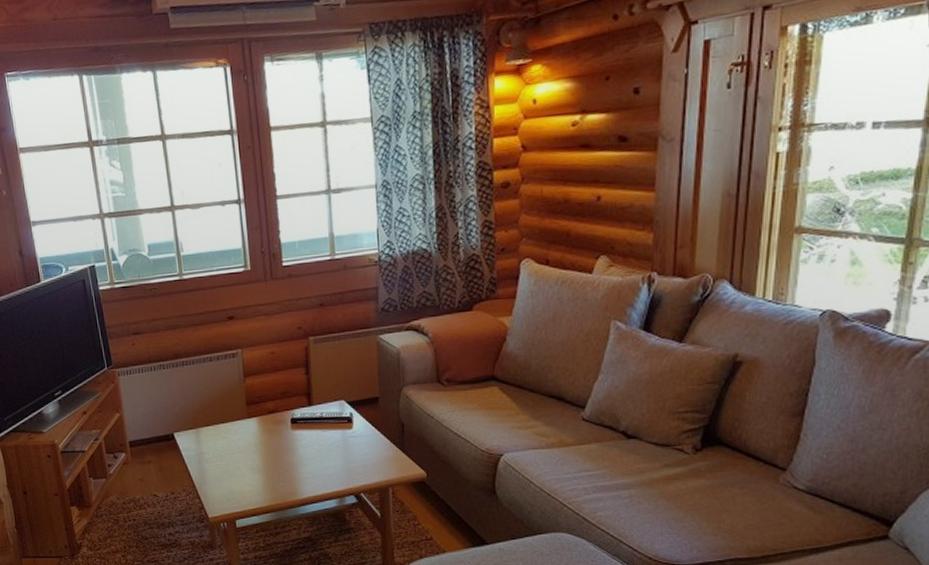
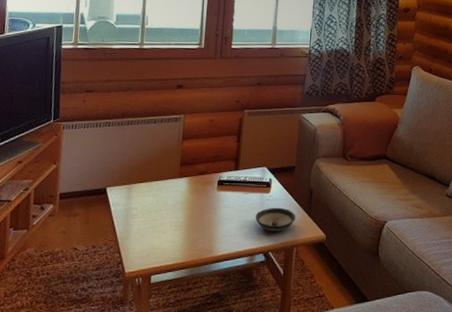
saucer: none [339,444,387,471] -> present [255,207,296,231]

